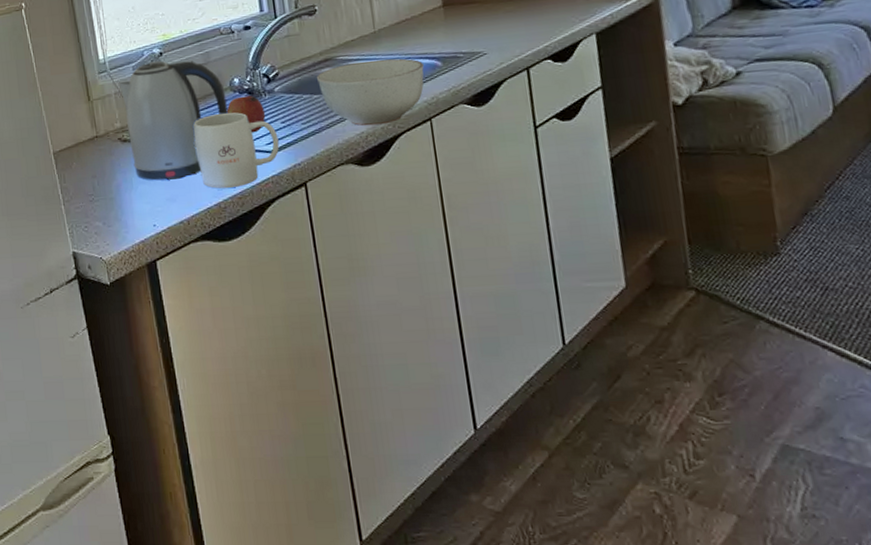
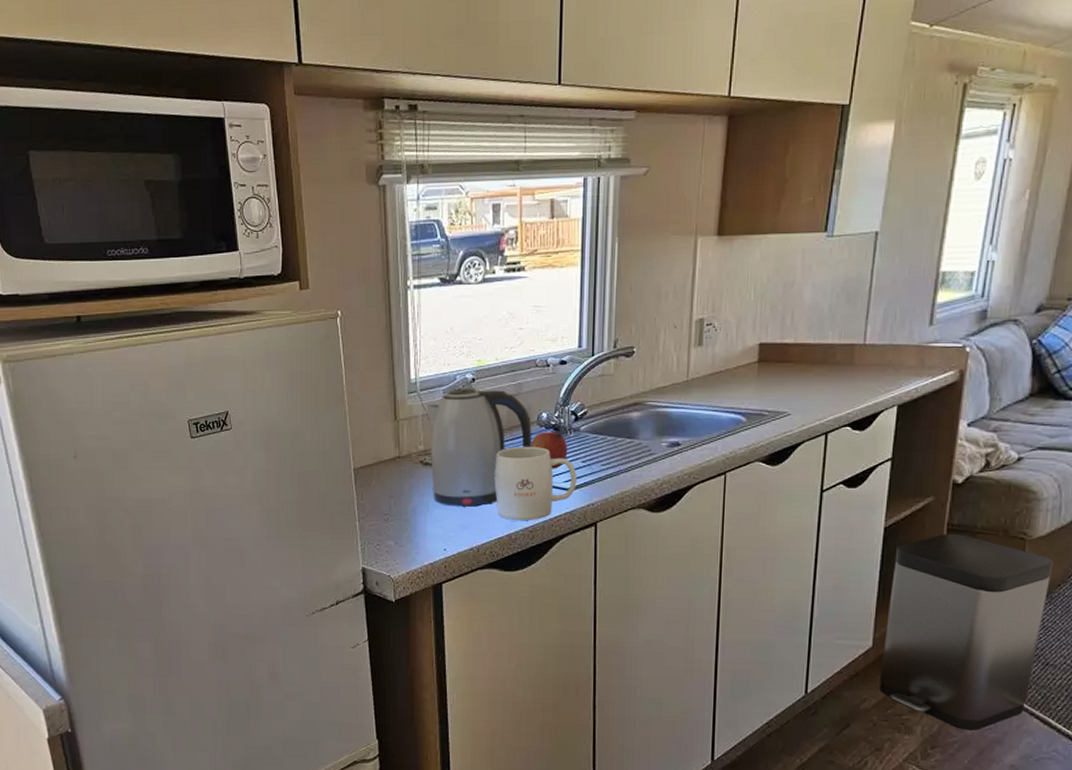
bowl: present [317,58,424,126] -> none [624,409,728,474]
pedal bin: none [628,157,815,371] -> present [879,534,1053,730]

